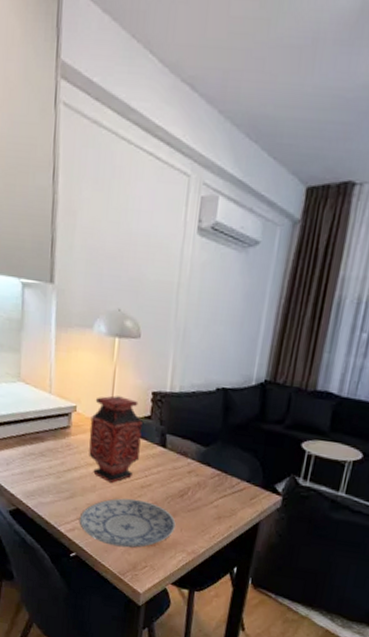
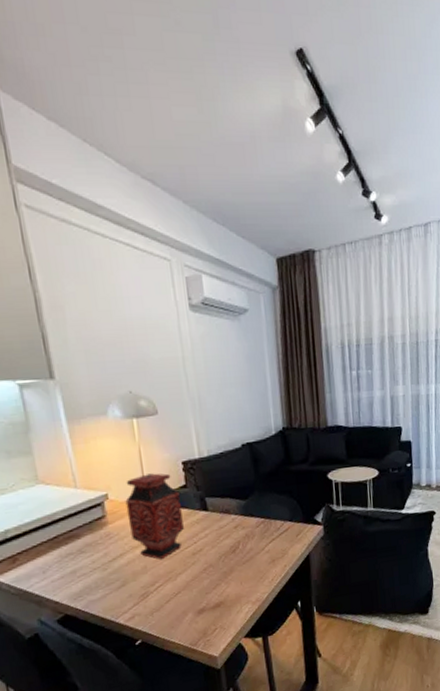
plate: present [79,498,176,548] -> none [136,566,235,621]

